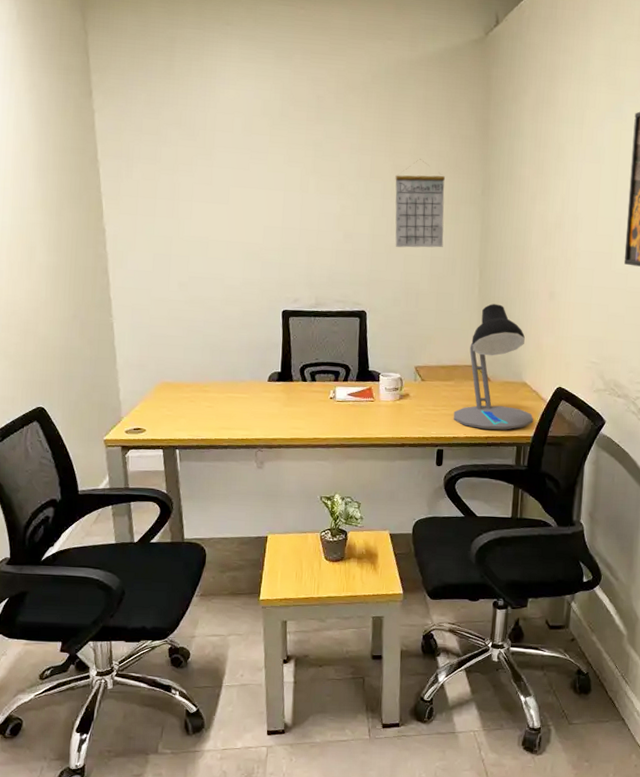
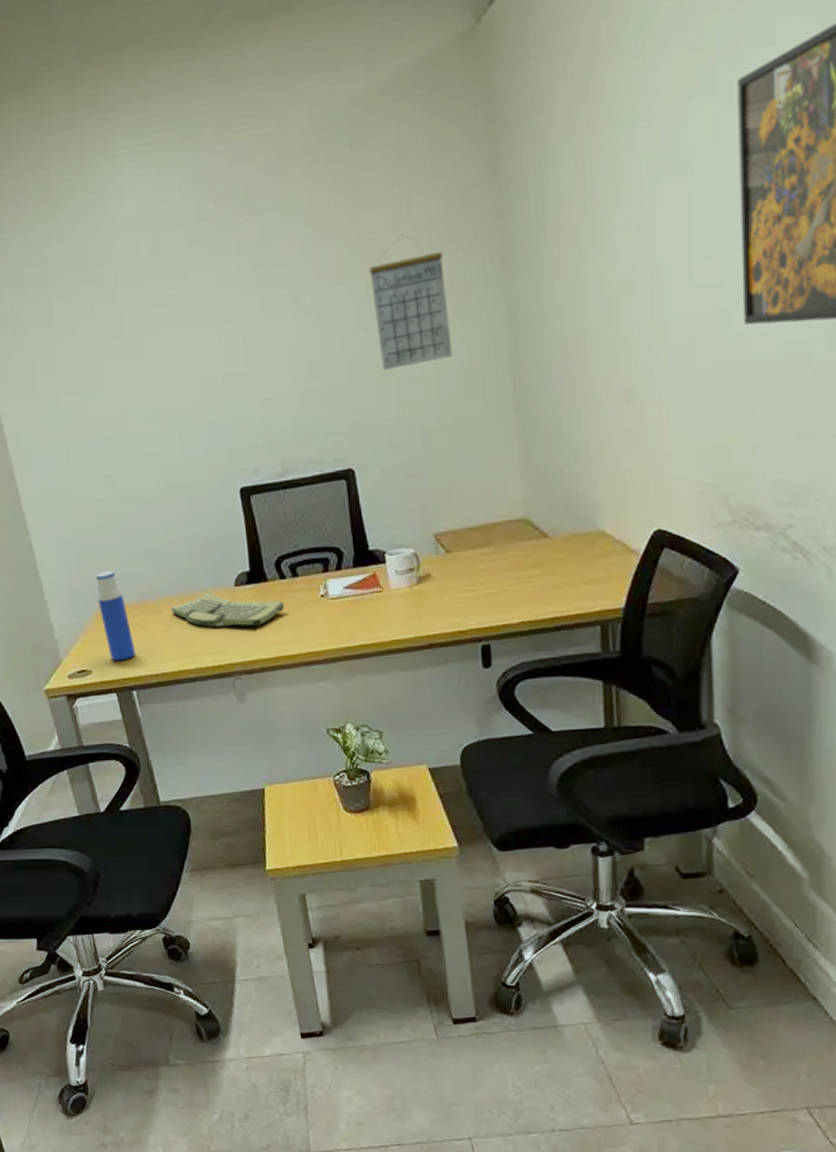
water bottle: none [159,355,183,425] -> present [95,571,135,662]
computer keyboard: none [216,383,303,413] -> present [170,592,285,627]
desk lamp: present [453,304,534,430] -> none [499,423,623,609]

